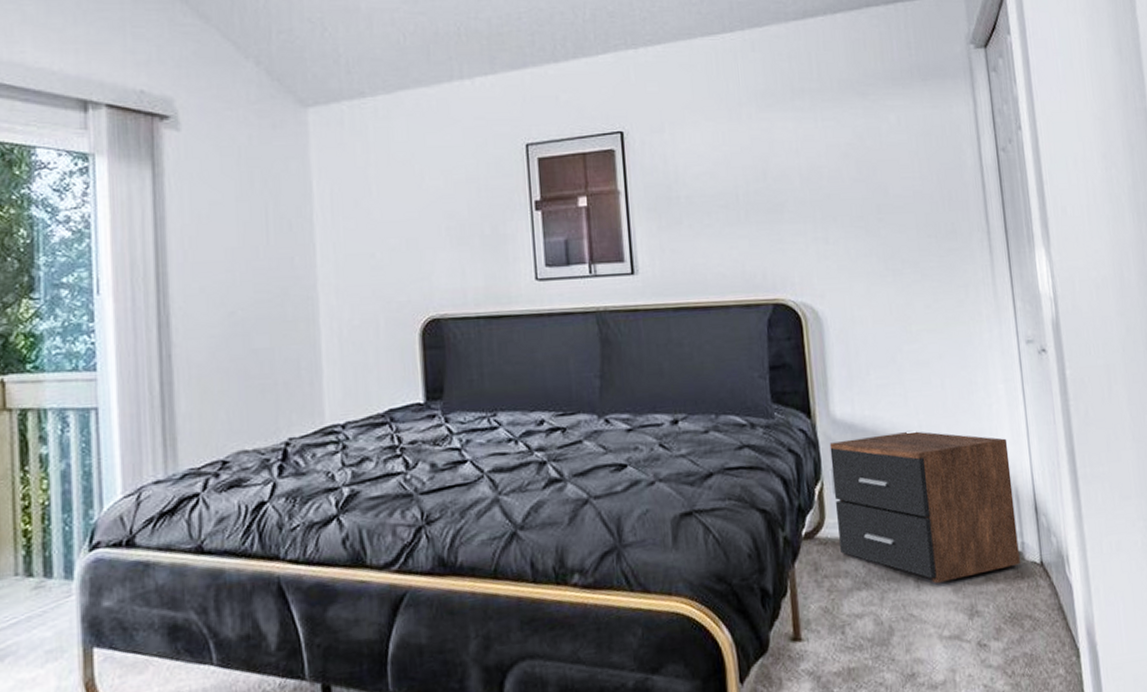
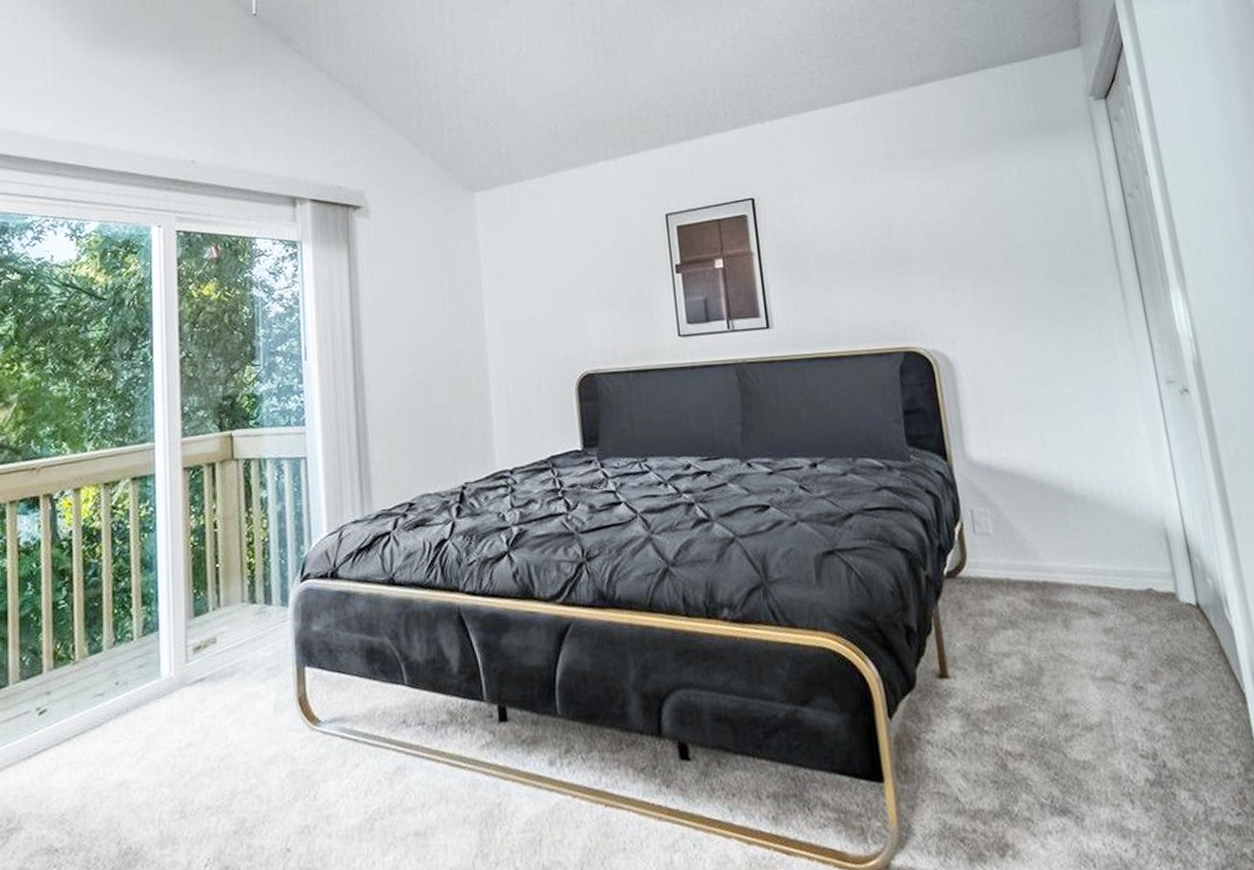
nightstand: present [829,430,1020,583] -> none [967,471,1175,624]

